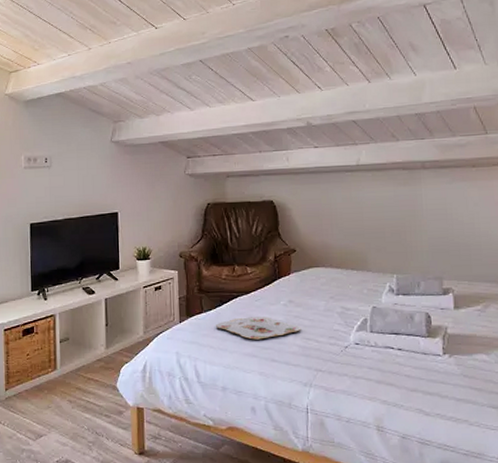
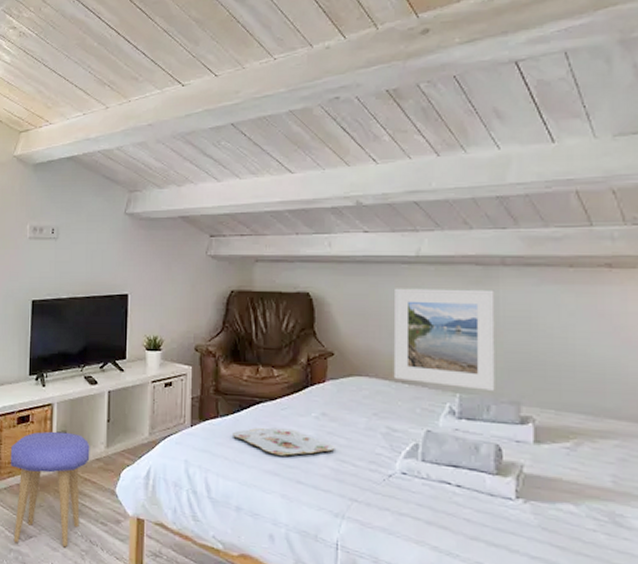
stool: none [17,339,92,443] -> present [10,431,90,548]
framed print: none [341,189,423,270] -> present [393,288,495,391]

